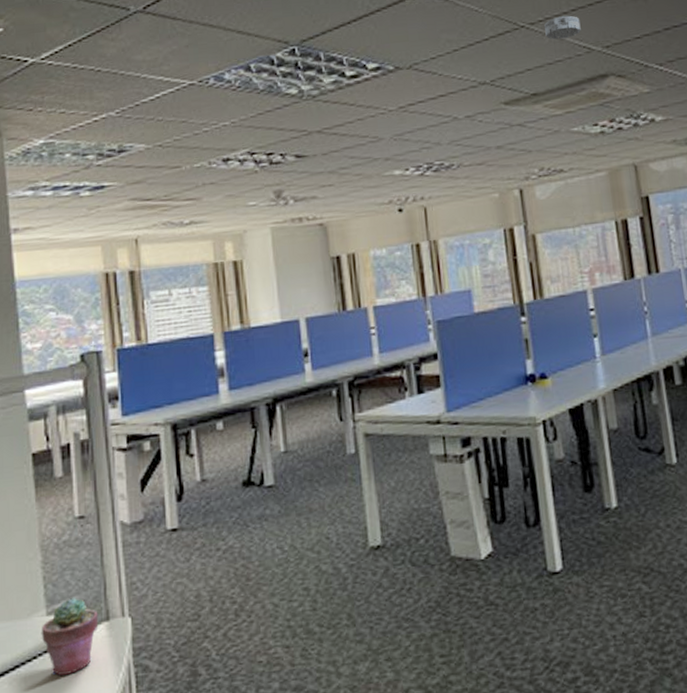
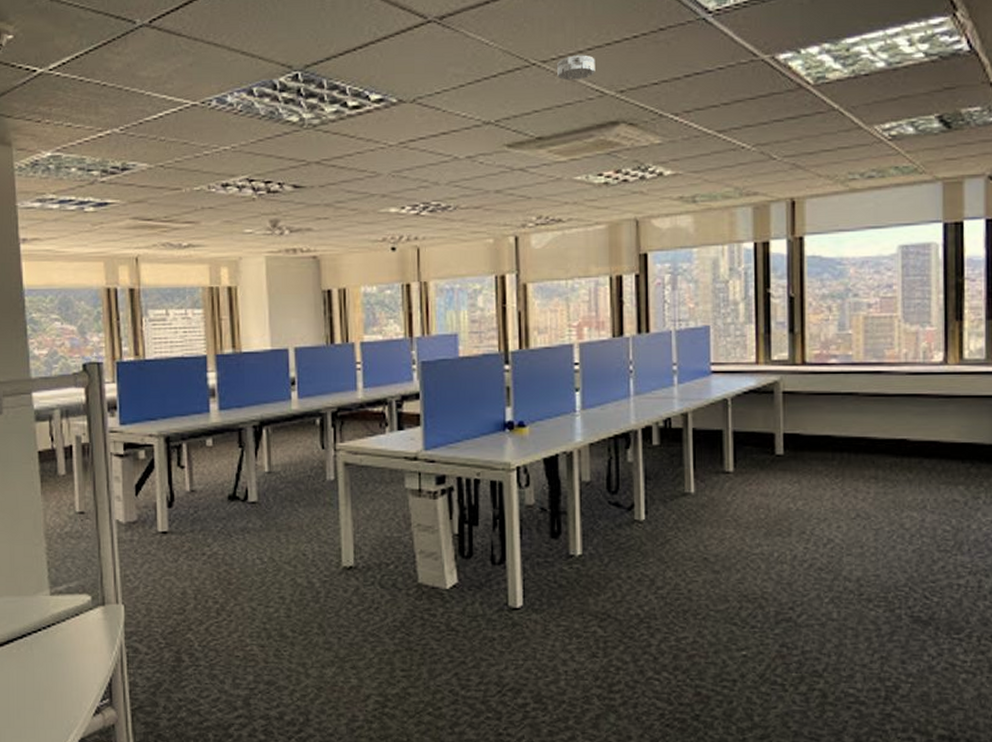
potted succulent: present [41,597,99,676] -> none [45,582,95,649]

